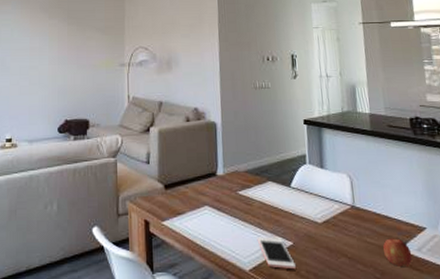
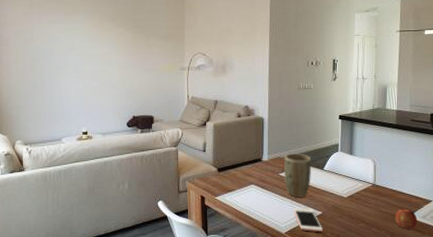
plant pot: none [243,166,277,223] -> present [283,153,311,197]

